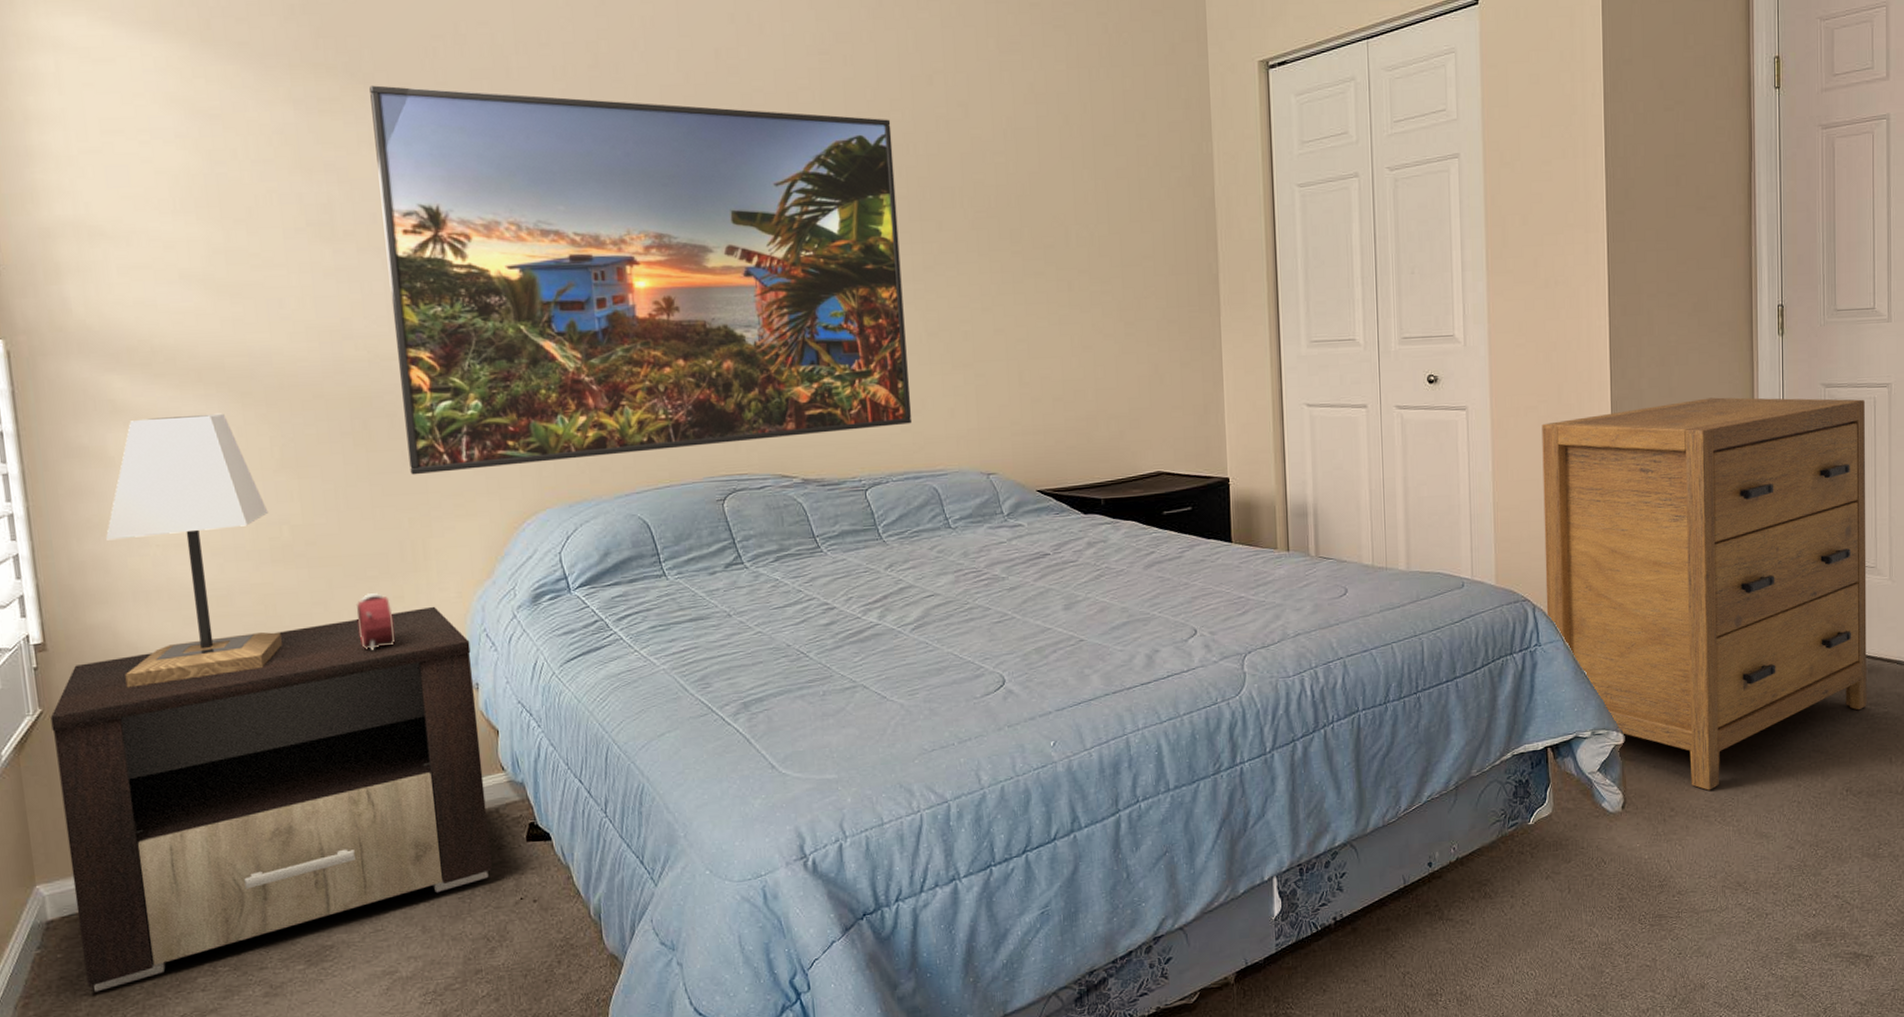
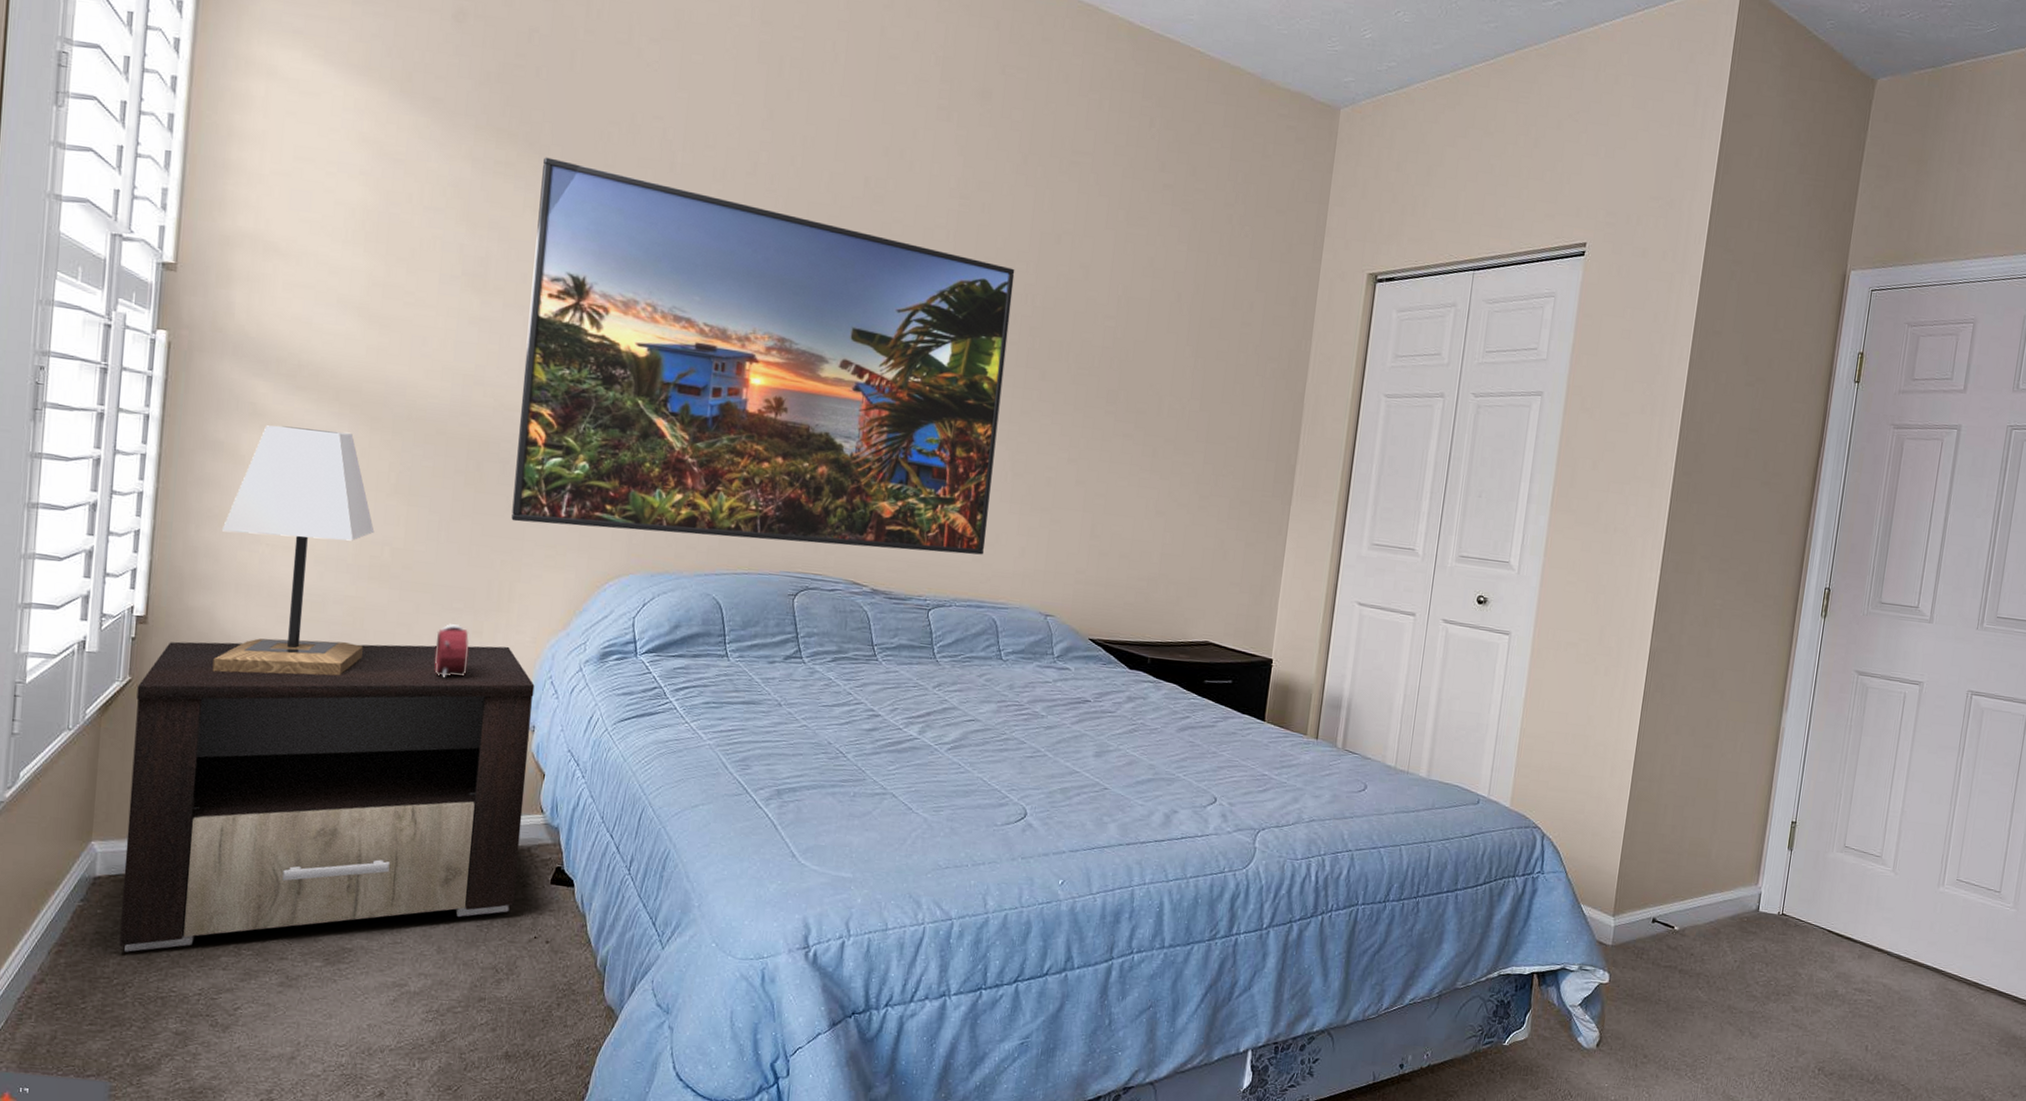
dresser: present [1542,397,1867,791] -> none [1553,661,1895,1045]

